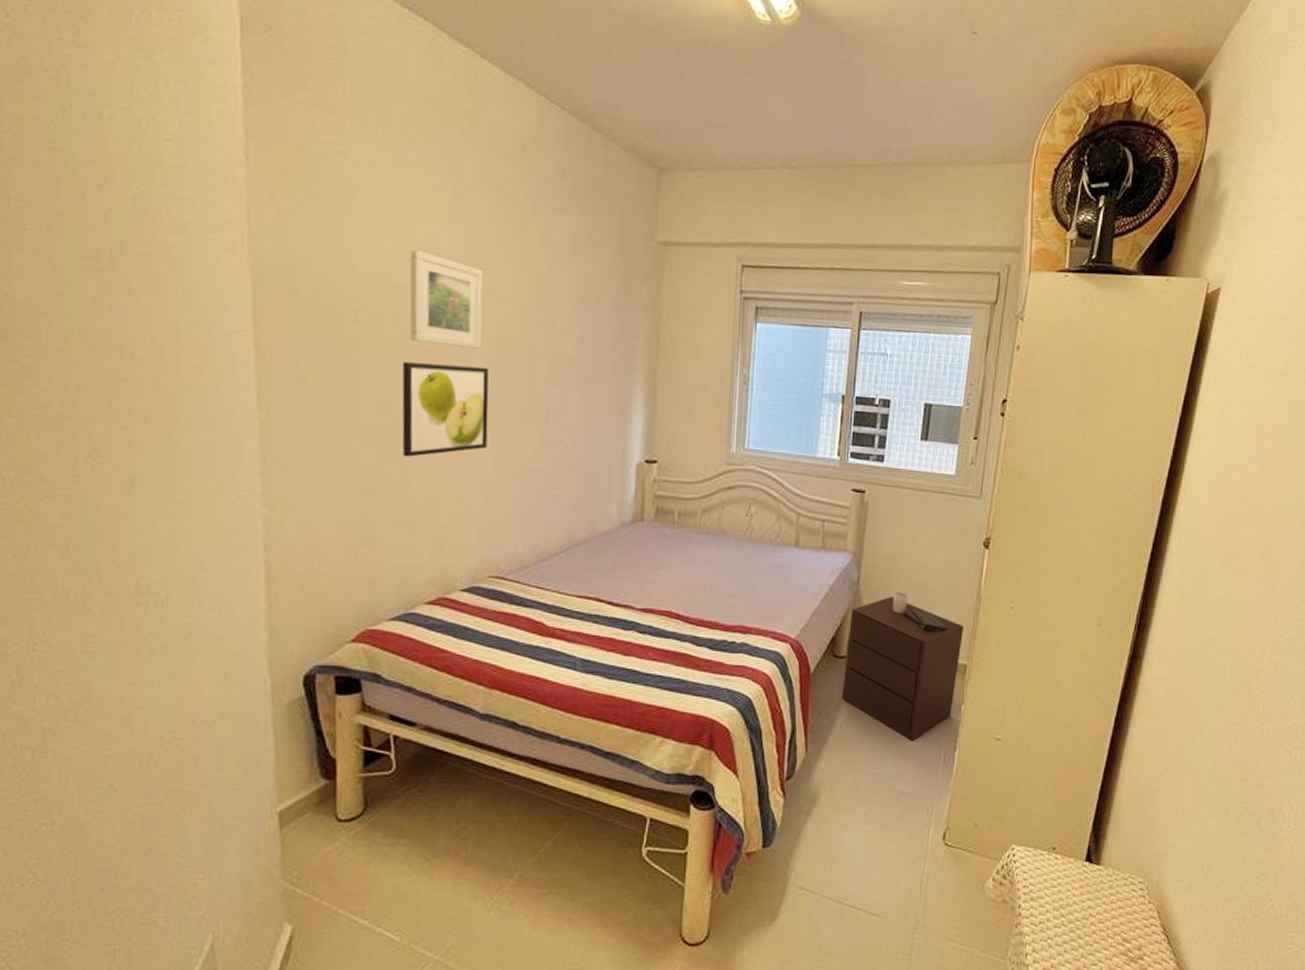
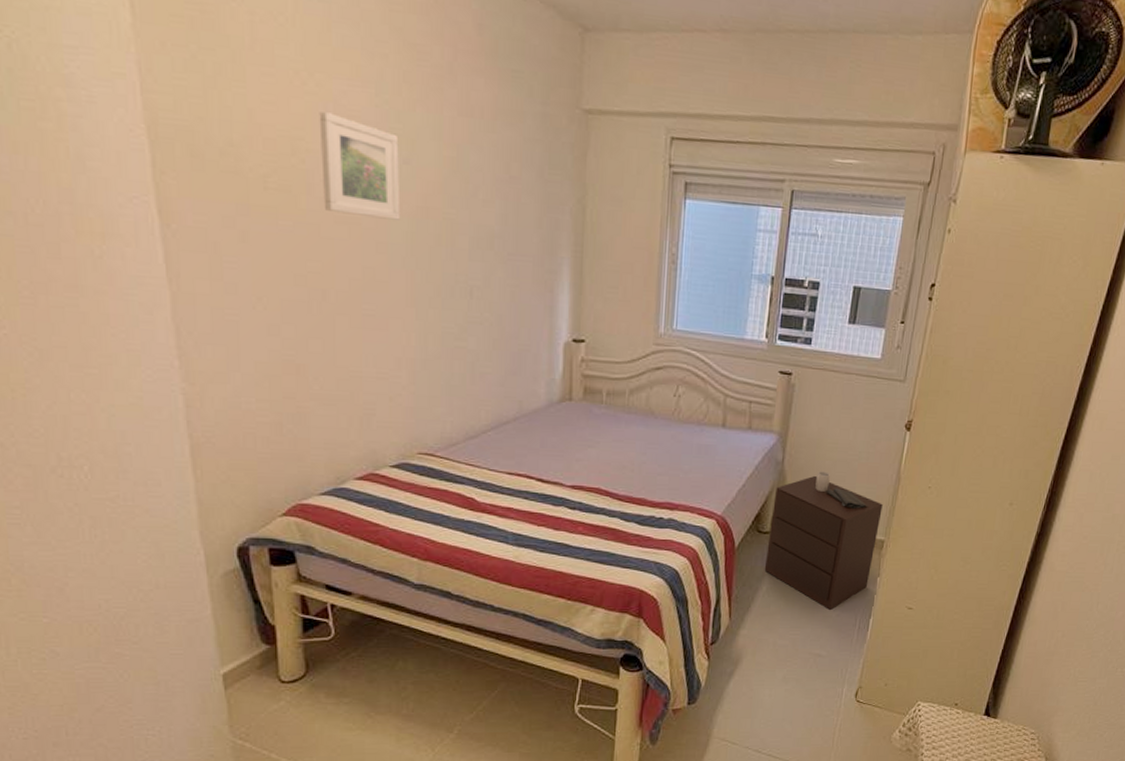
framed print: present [402,362,489,457] -> none [317,233,411,333]

